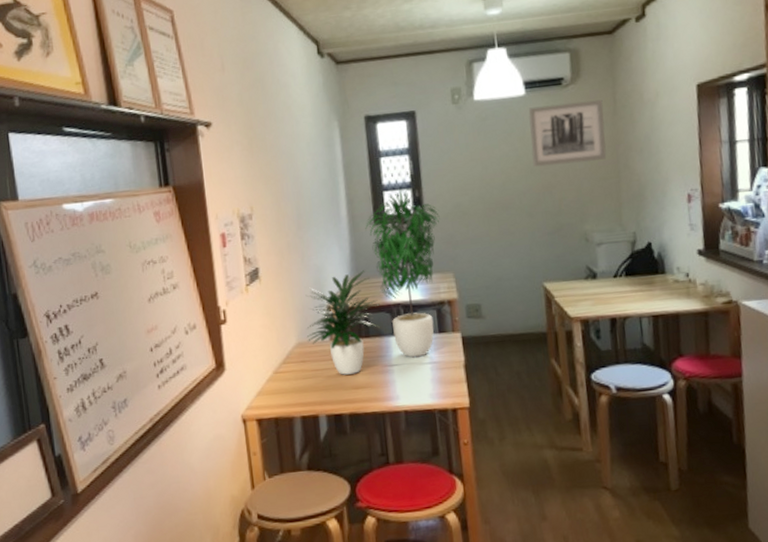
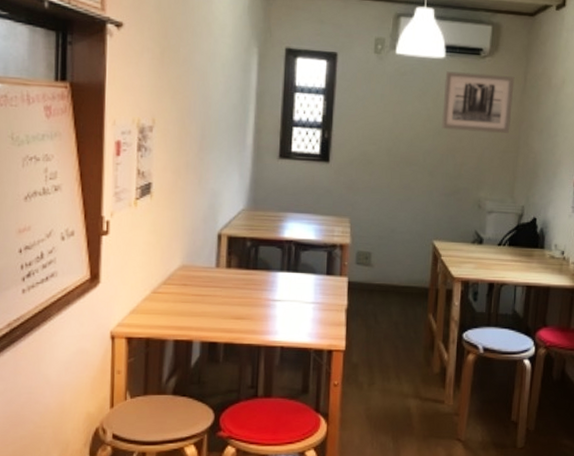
potted plant: present [305,189,440,375] -> none [193,127,345,304]

